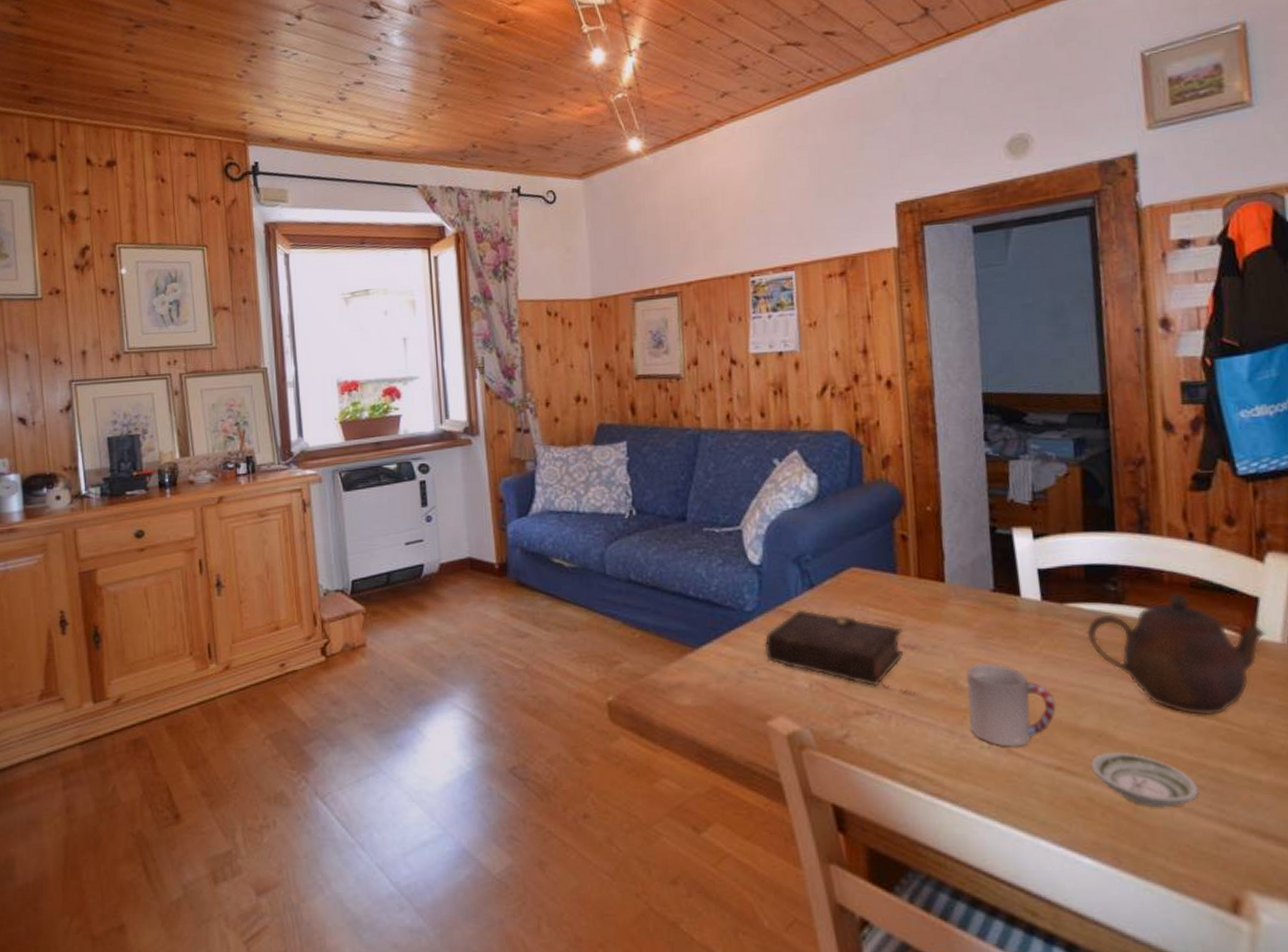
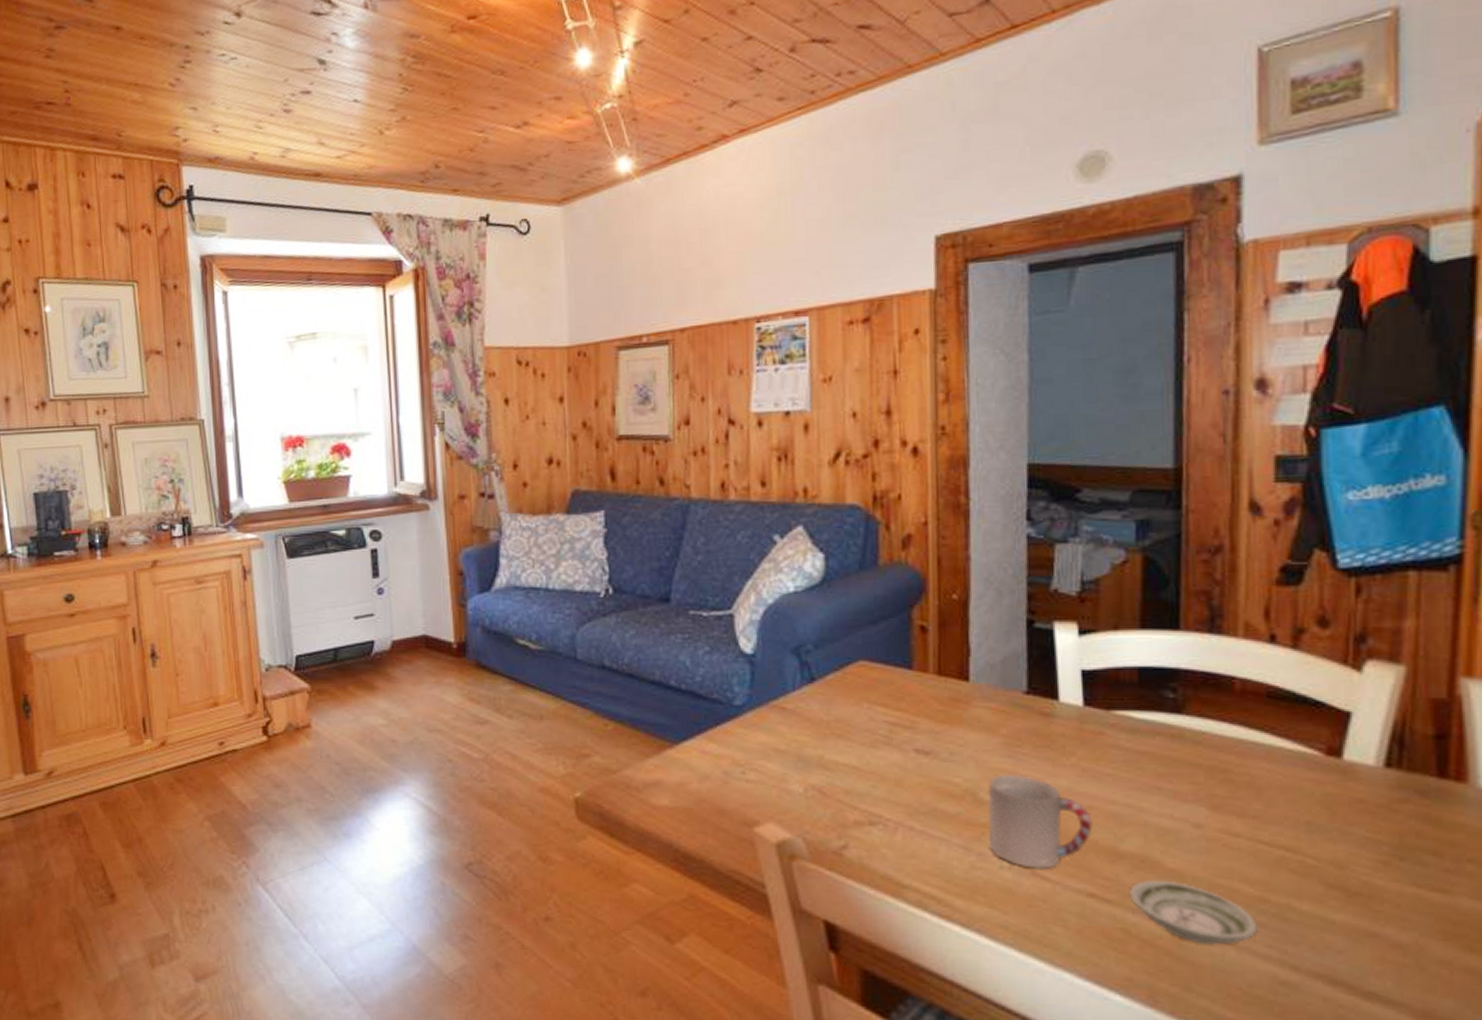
book: present [764,609,915,694] -> none [754,706,927,805]
teapot: present [1086,594,1266,716] -> none [1135,704,1357,846]

